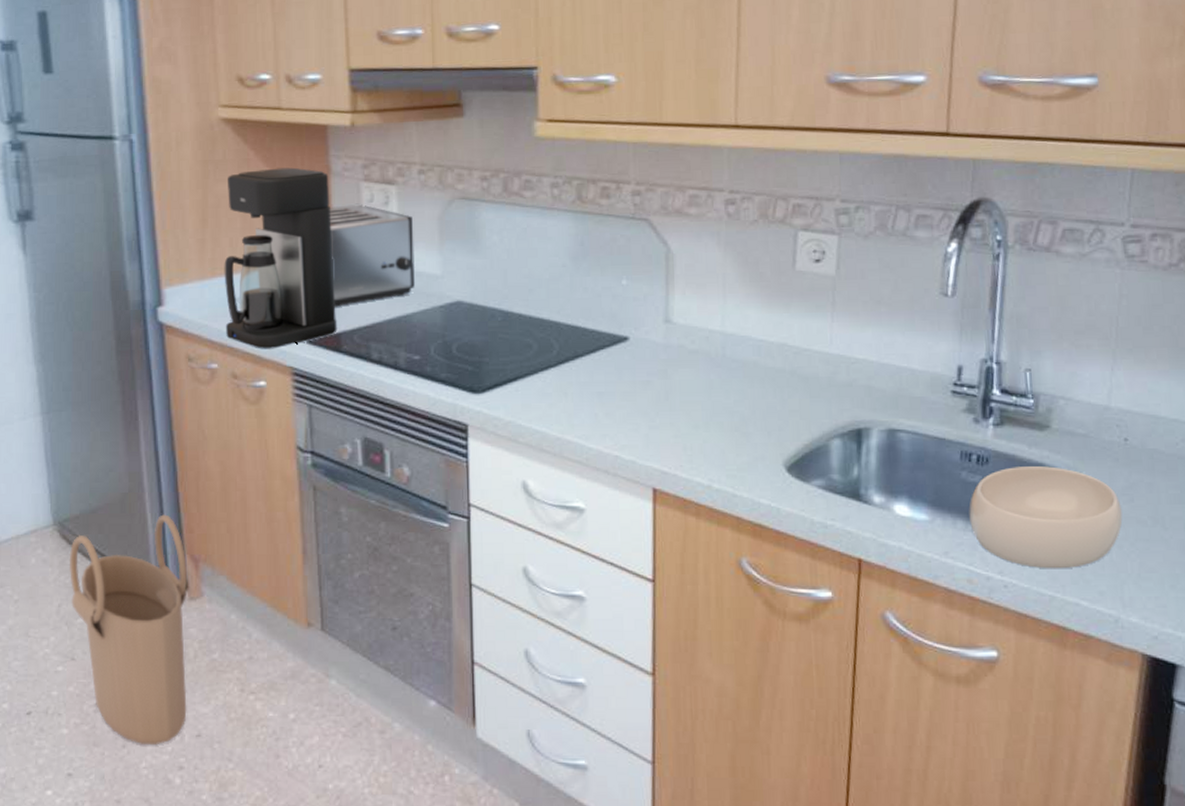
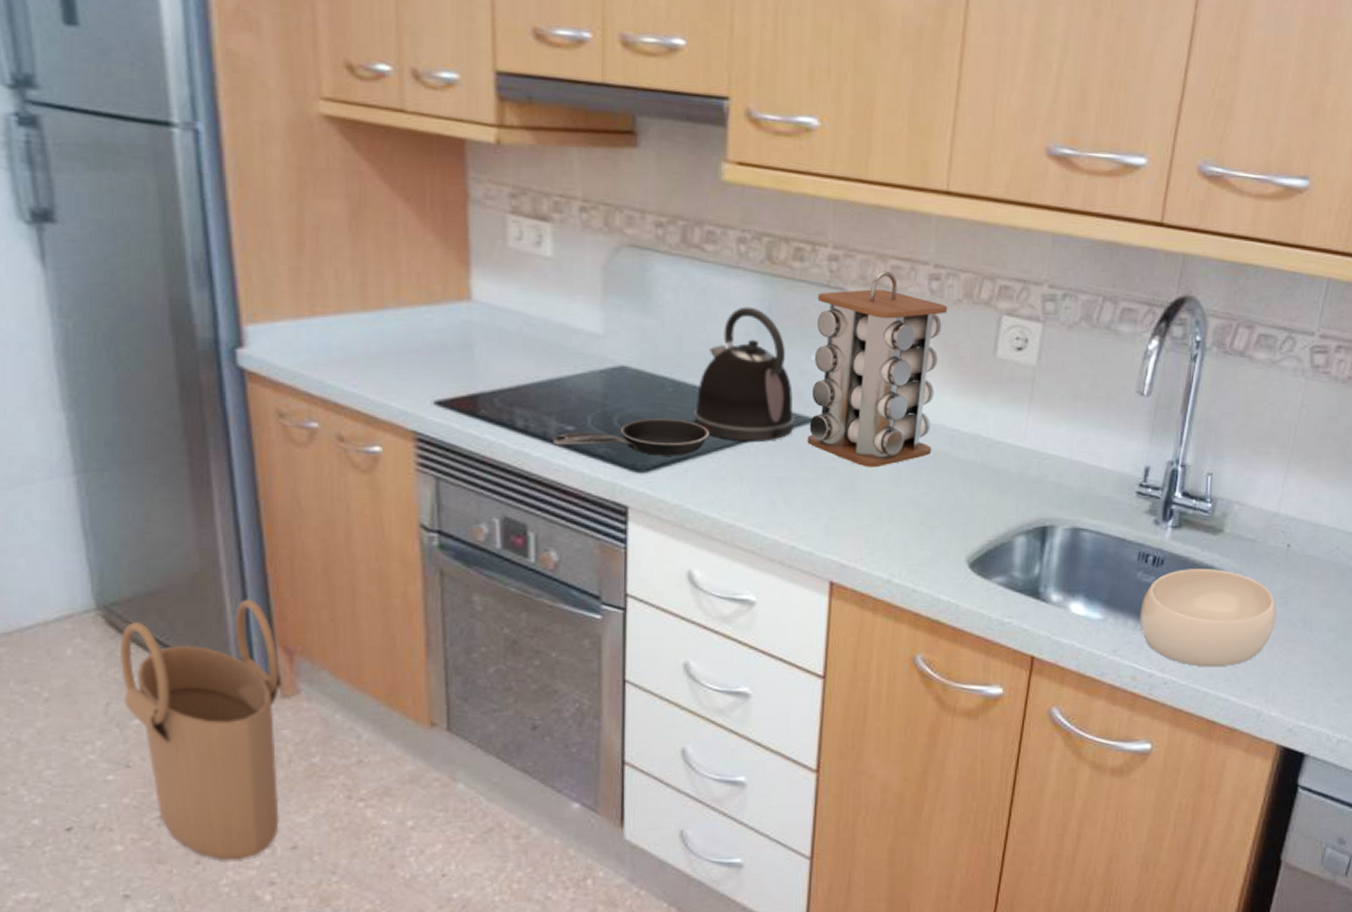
coffee maker: present [224,167,337,350] -> none [327,186,474,409]
toaster: present [329,203,416,307] -> none [466,240,573,363]
frying pan: none [402,344,535,378] -> present [552,417,709,456]
kettle: none [521,241,611,361] -> present [693,306,795,441]
spice rack: none [623,200,745,379] -> present [807,271,948,468]

